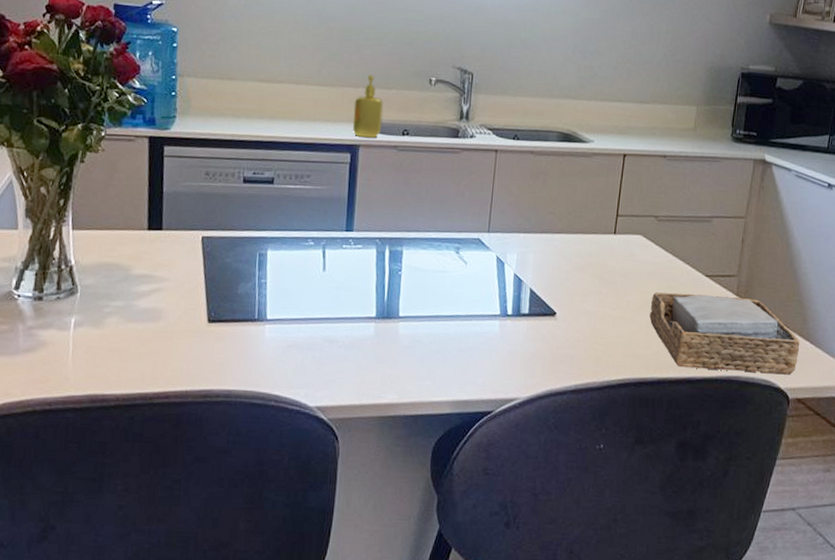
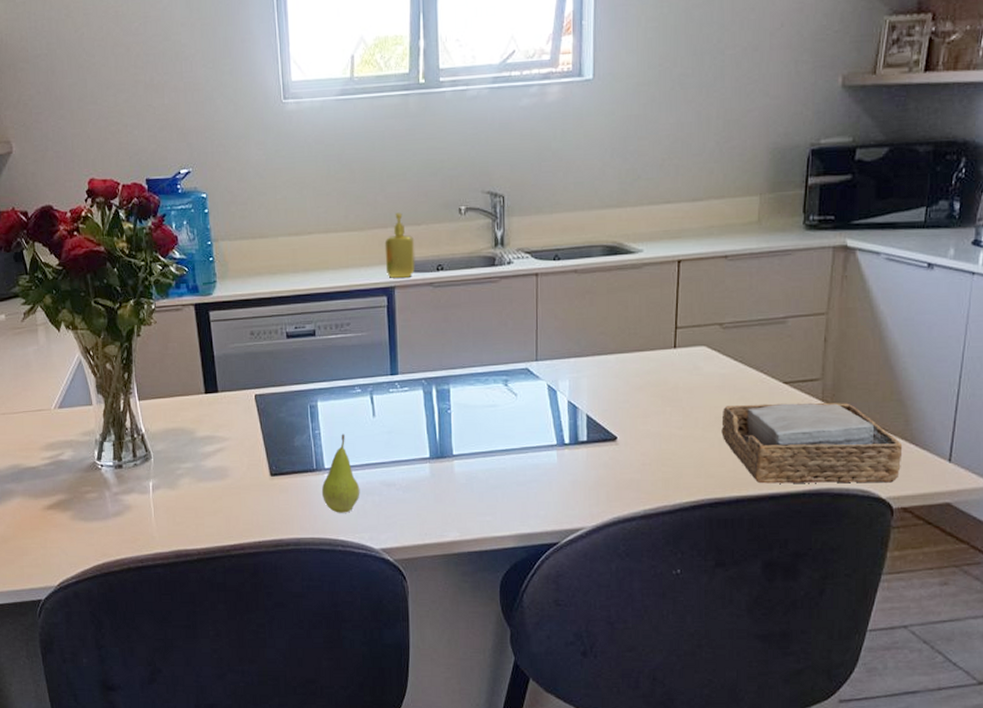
fruit: none [260,285,301,367] -> present [321,434,360,513]

